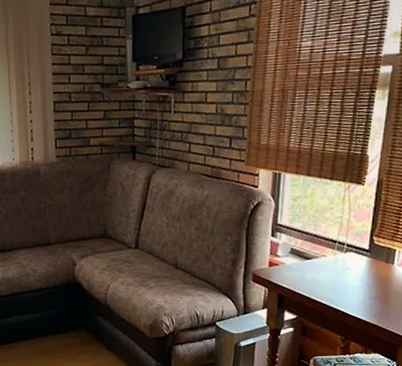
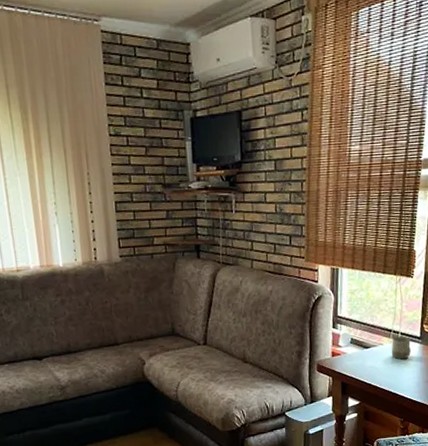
cup: none [335,248,357,273] -> present [391,336,411,360]

